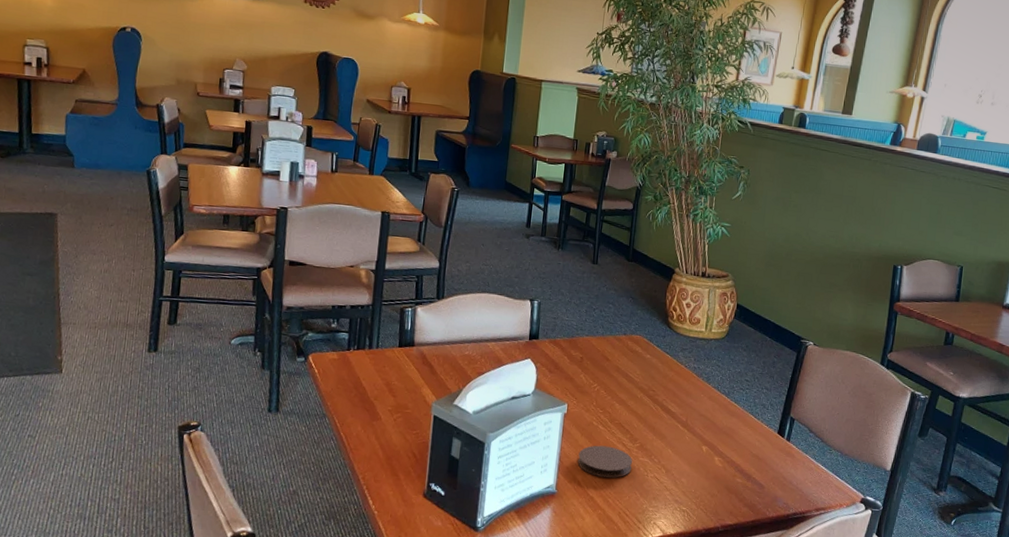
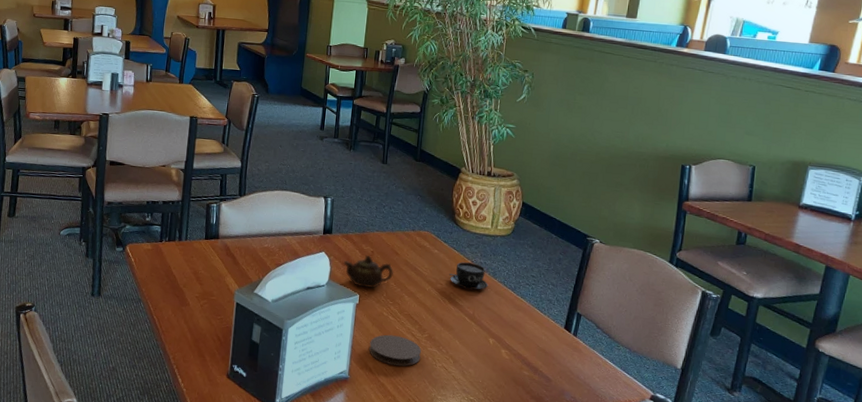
teapot: none [550,362,604,397] -> present [343,255,393,289]
teacup: none [662,367,702,396] -> present [449,262,488,290]

